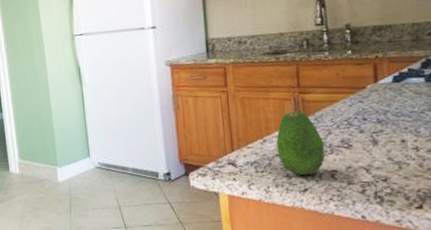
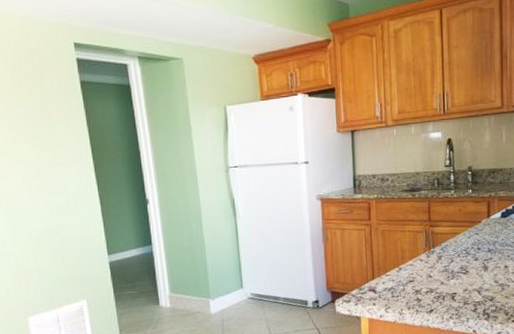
fruit: present [276,111,326,176] -> none [410,243,448,299]

